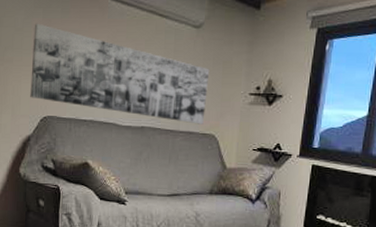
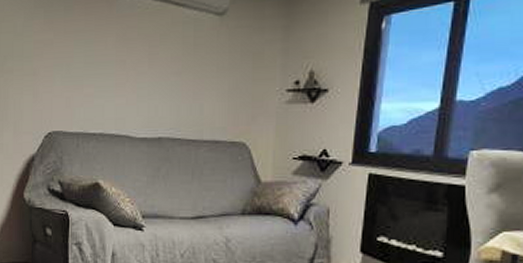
wall art: present [30,23,210,125] -> none [33,25,237,131]

